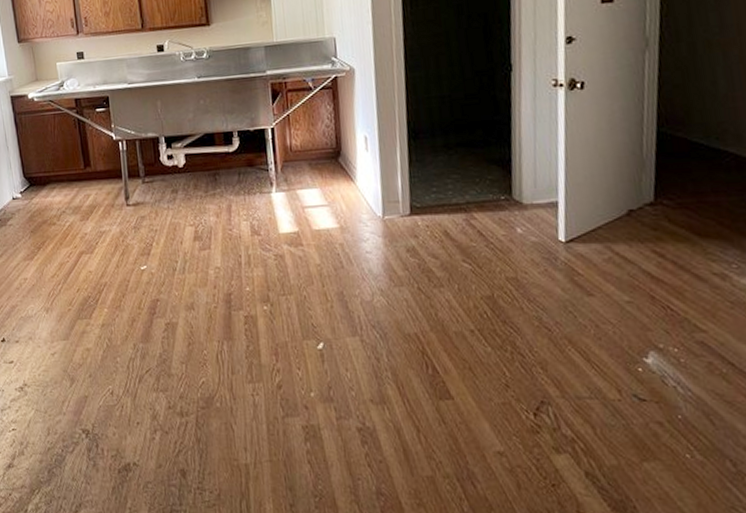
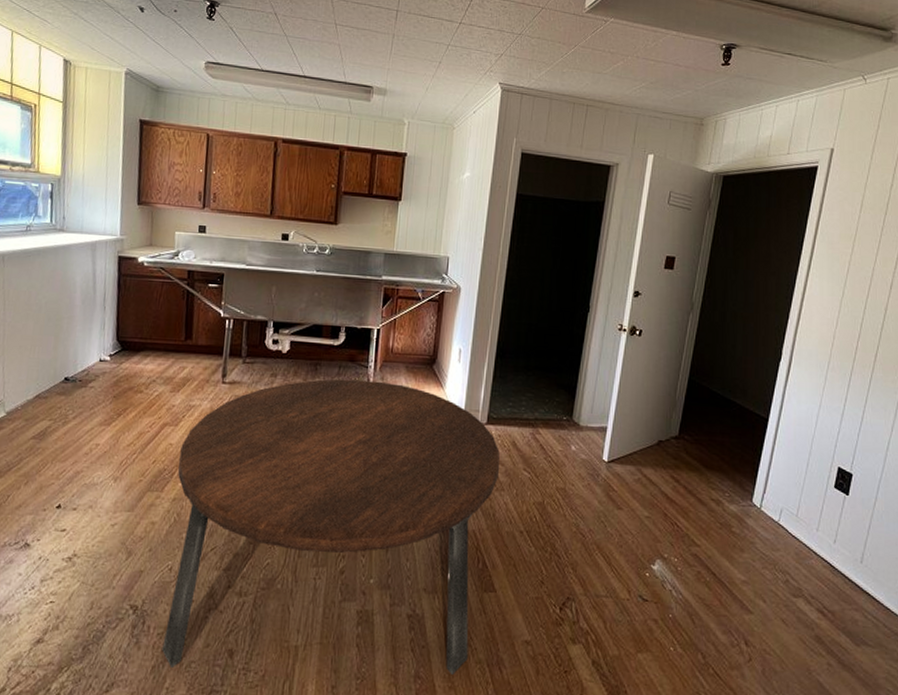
dining table: none [100,183,435,491] -> present [162,379,500,675]

